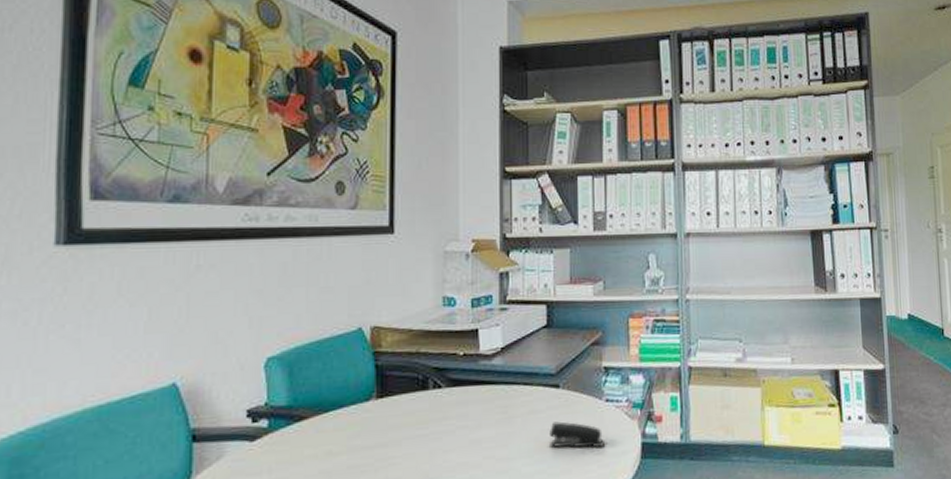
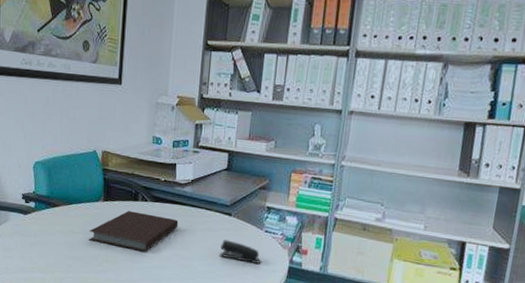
notebook: none [357,405,488,464] -> present [89,211,179,253]

